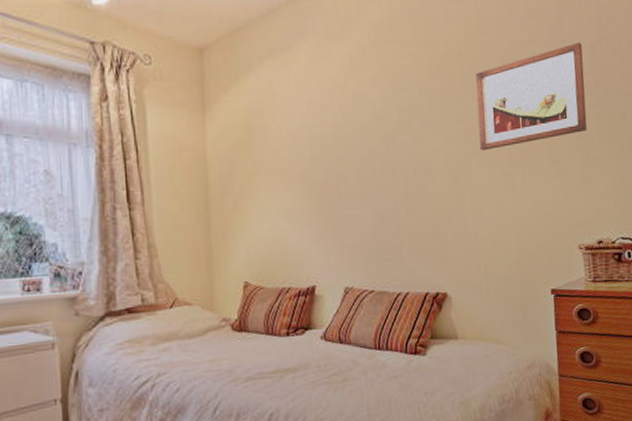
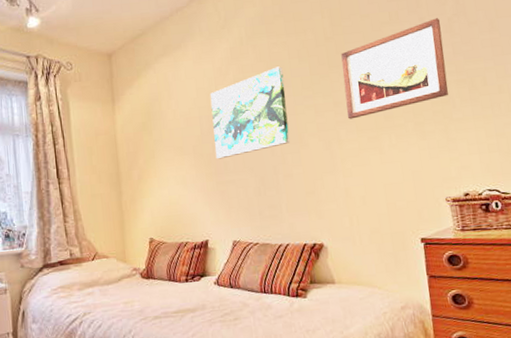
wall art: none [323,82,415,189] -> present [210,66,290,159]

